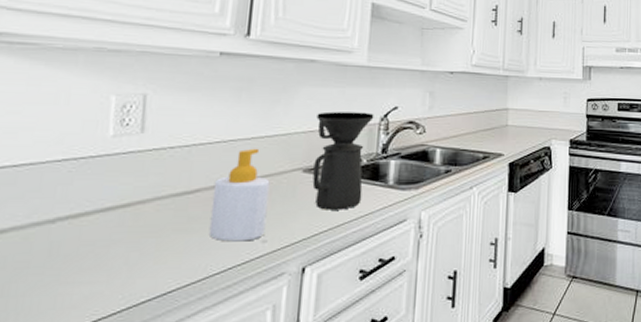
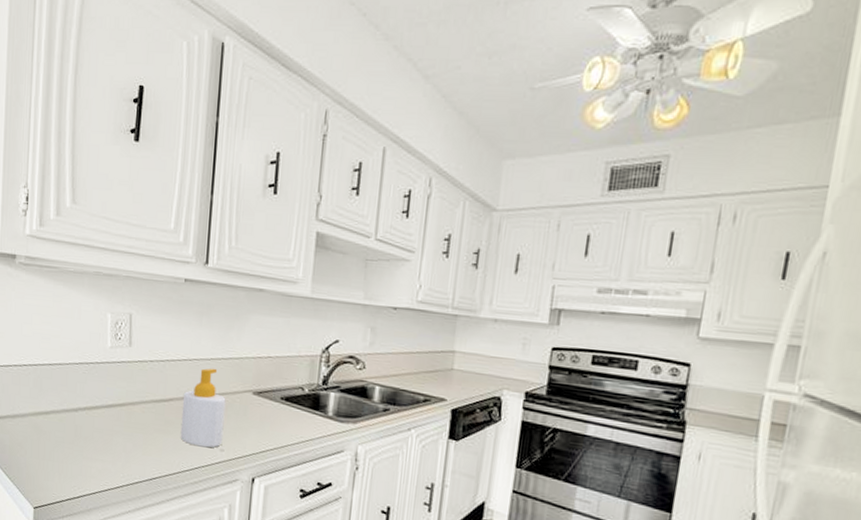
coffee maker: present [312,111,374,210] -> none [260,340,316,433]

